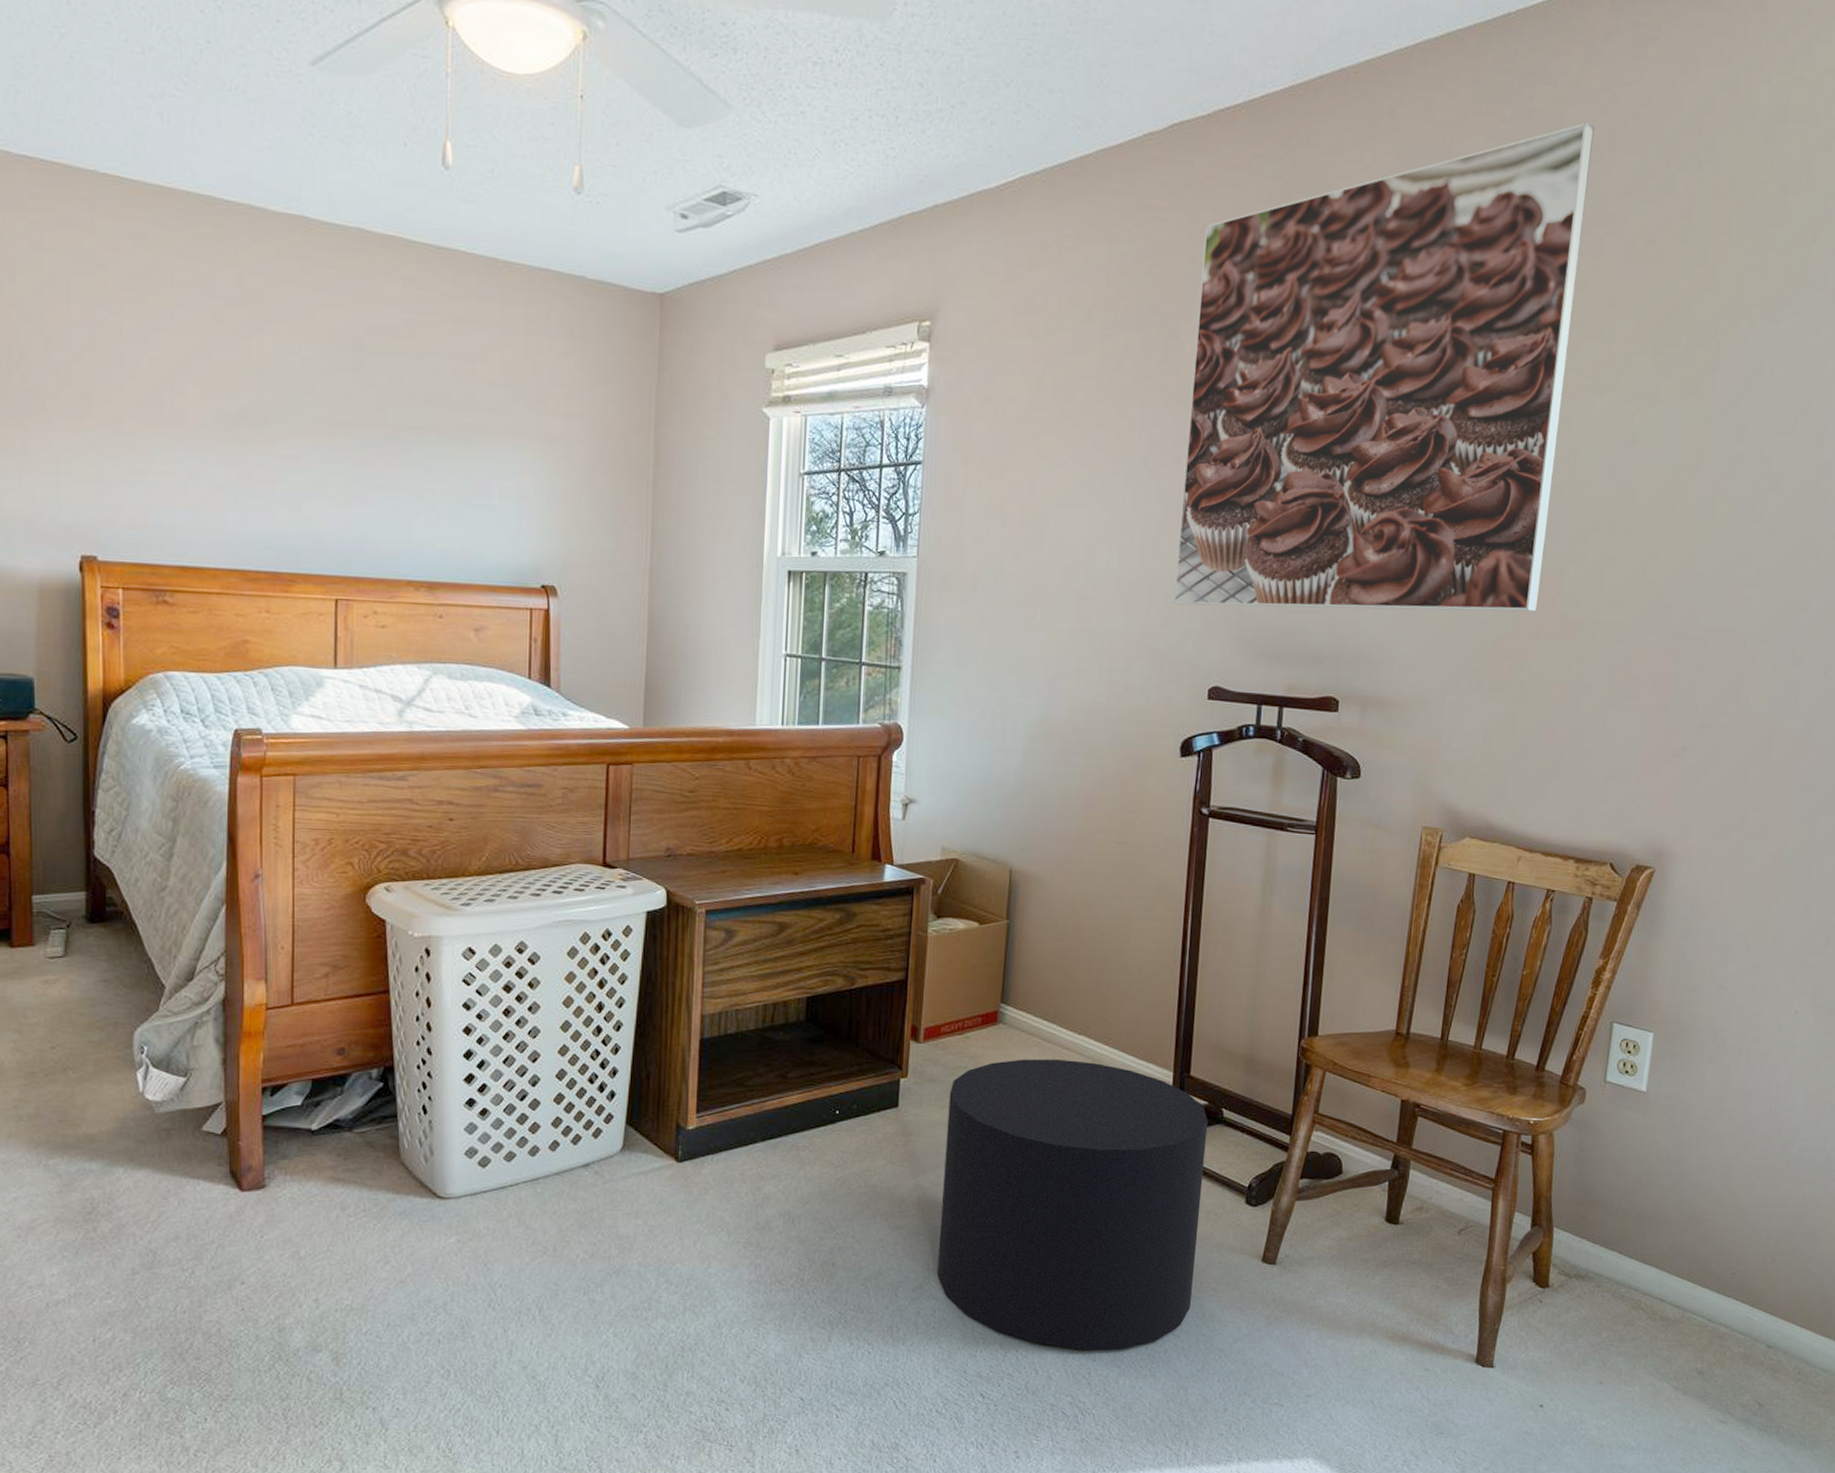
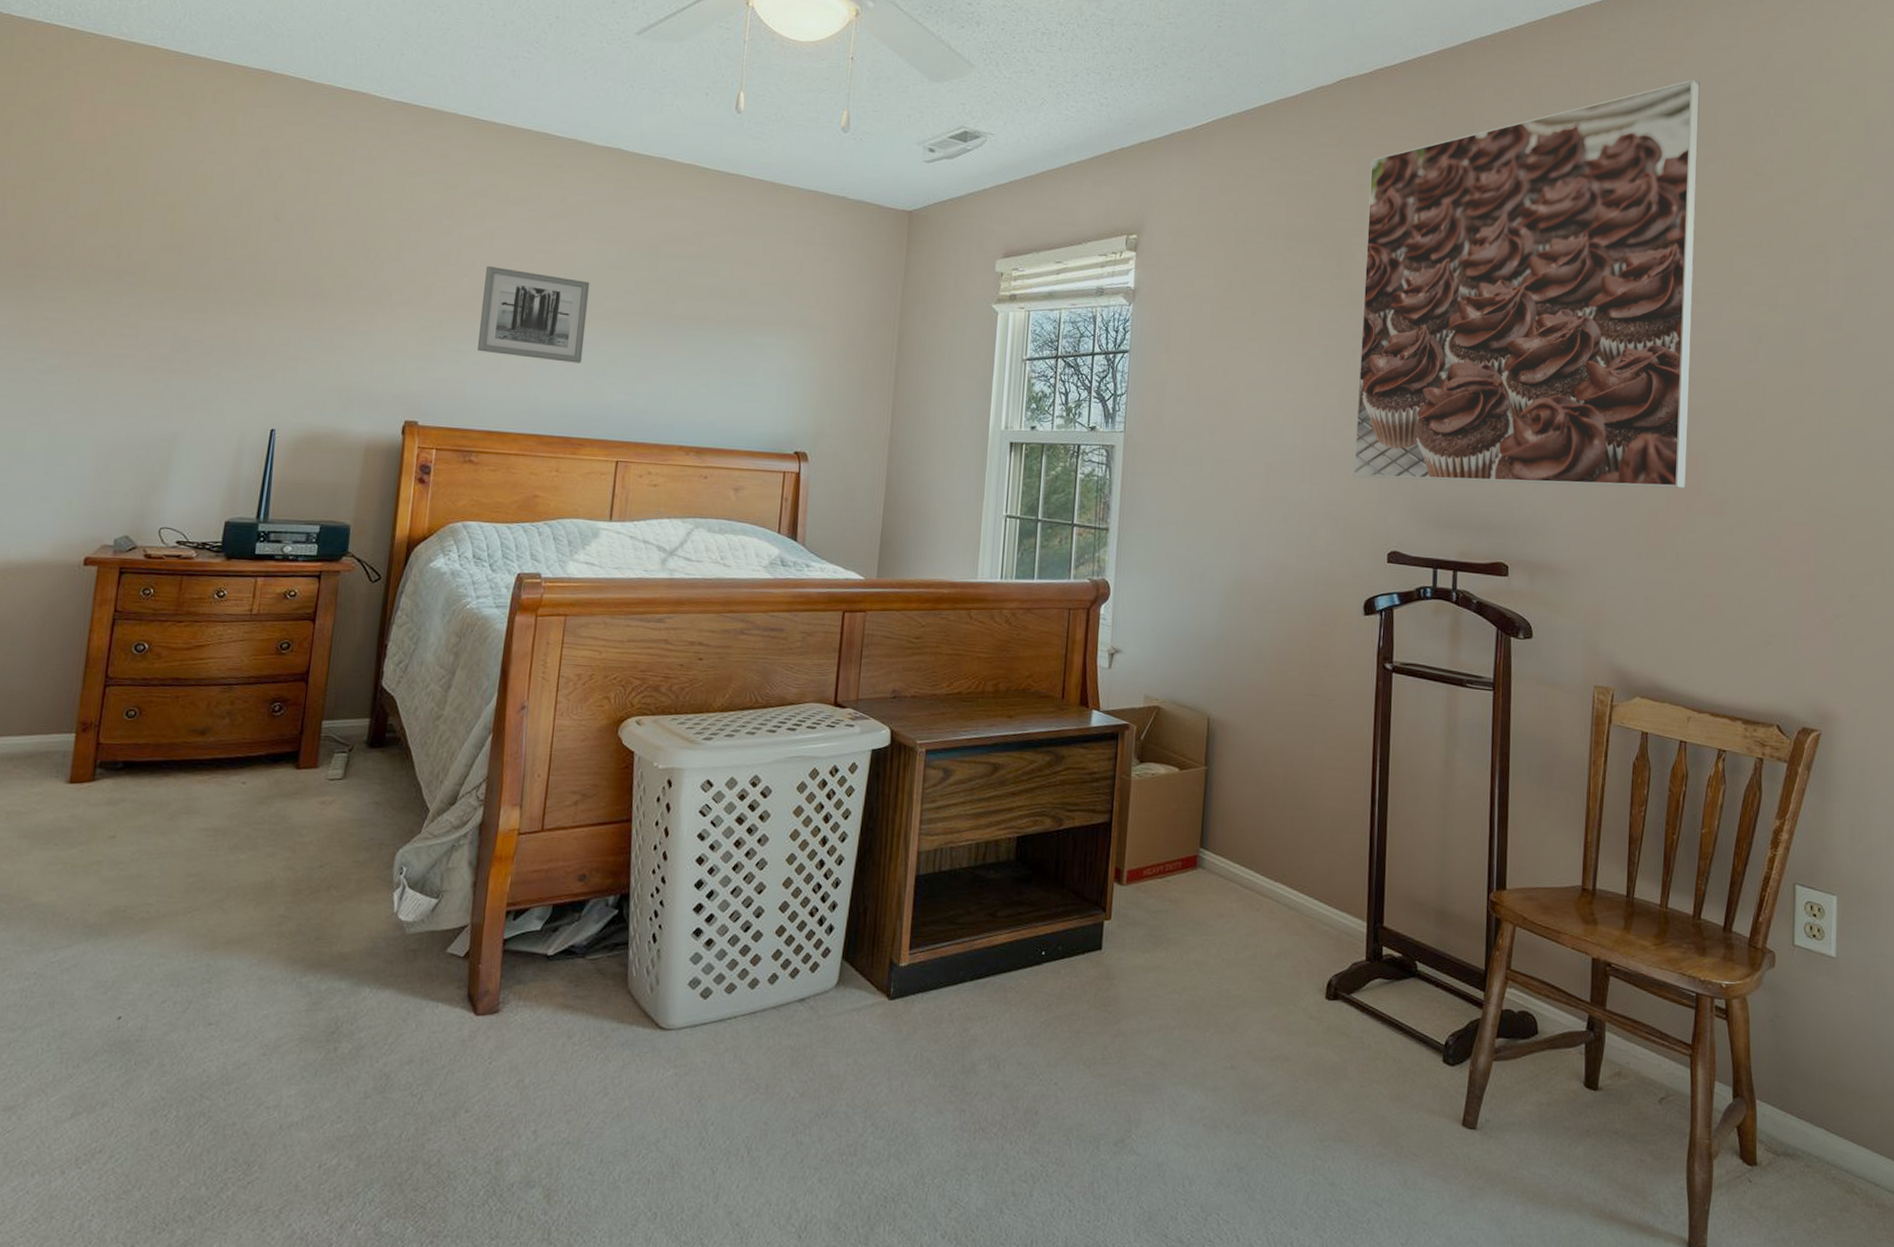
wall art: none [156,365,284,484] -> present [476,265,590,363]
stool: present [937,1058,1208,1349] -> none [1138,904,1403,1217]

